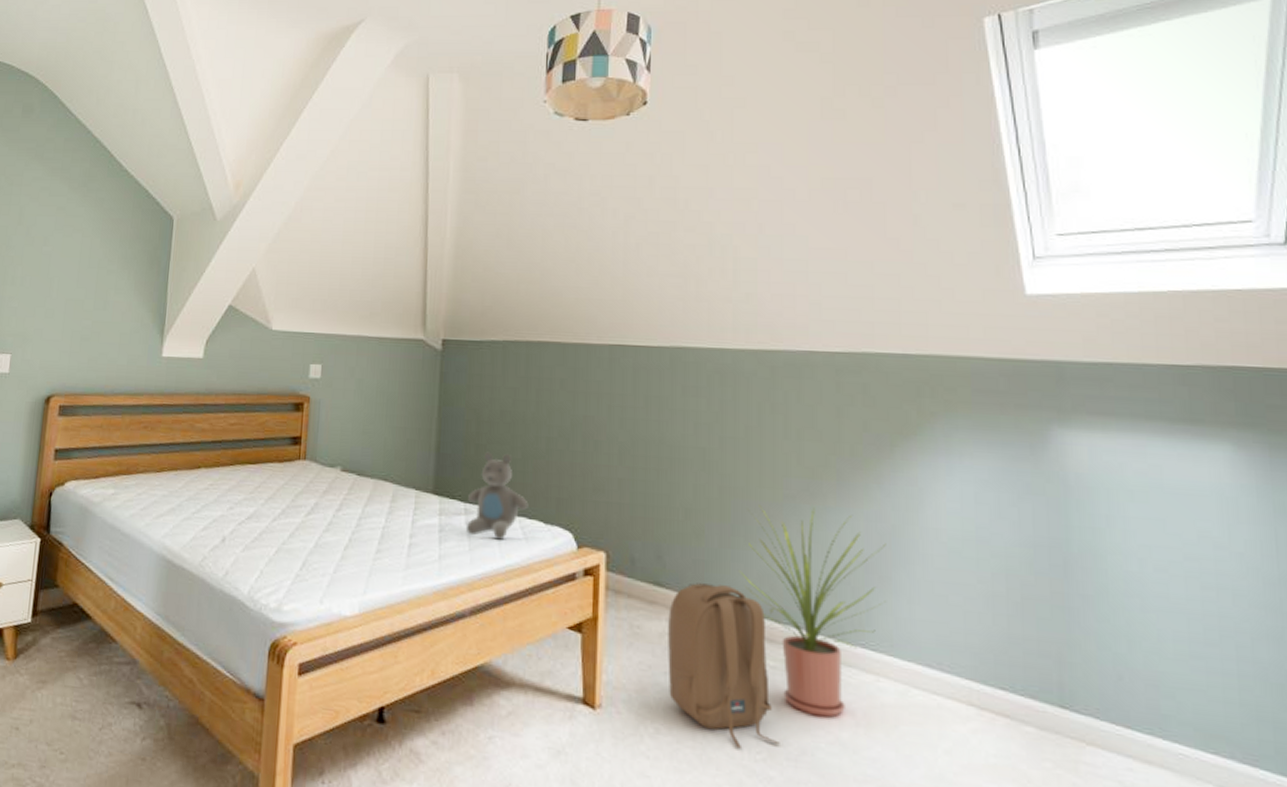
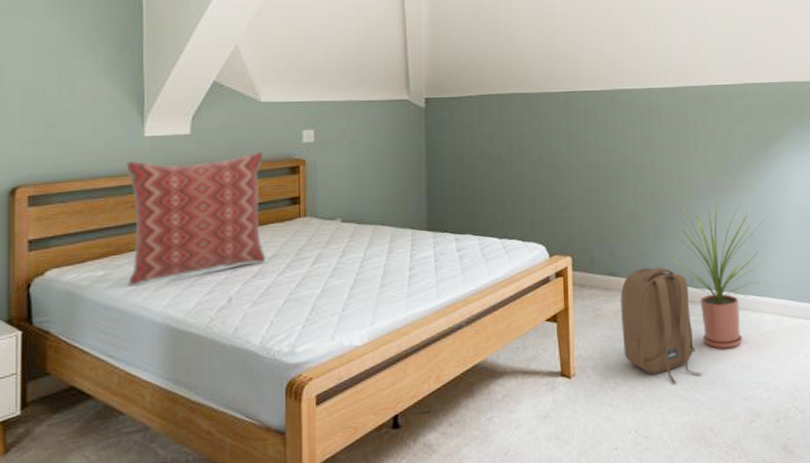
pillow: none [133,381,270,510] -> present [125,151,266,287]
stuffed animal: present [465,452,529,540] -> none [457,188,508,260]

